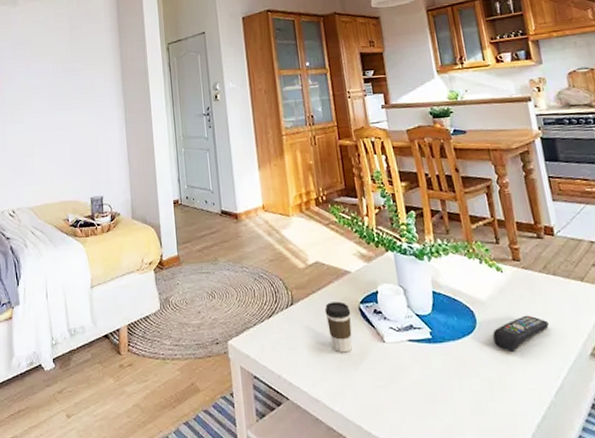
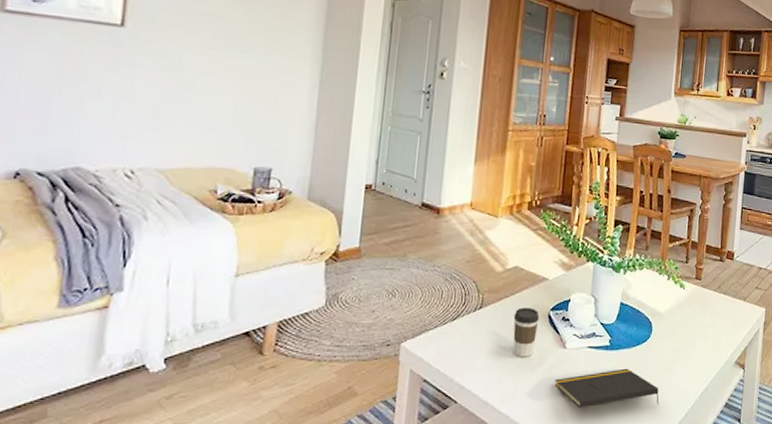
notepad: none [381,363,506,408] -> present [555,368,659,409]
remote control: present [493,315,549,352] -> none [662,328,710,359]

